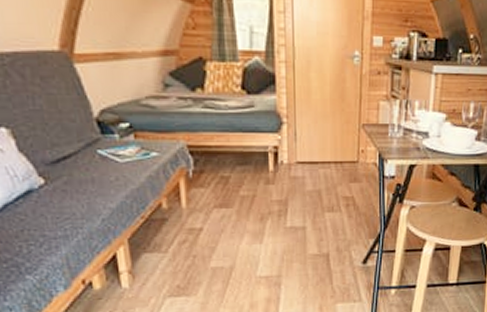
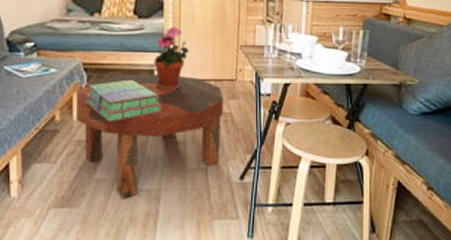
coffee table: none [184,156,345,286] -> present [76,73,224,199]
stack of books: none [194,163,278,209] -> present [86,79,161,122]
potted plant: none [267,103,307,174] -> present [153,26,190,90]

